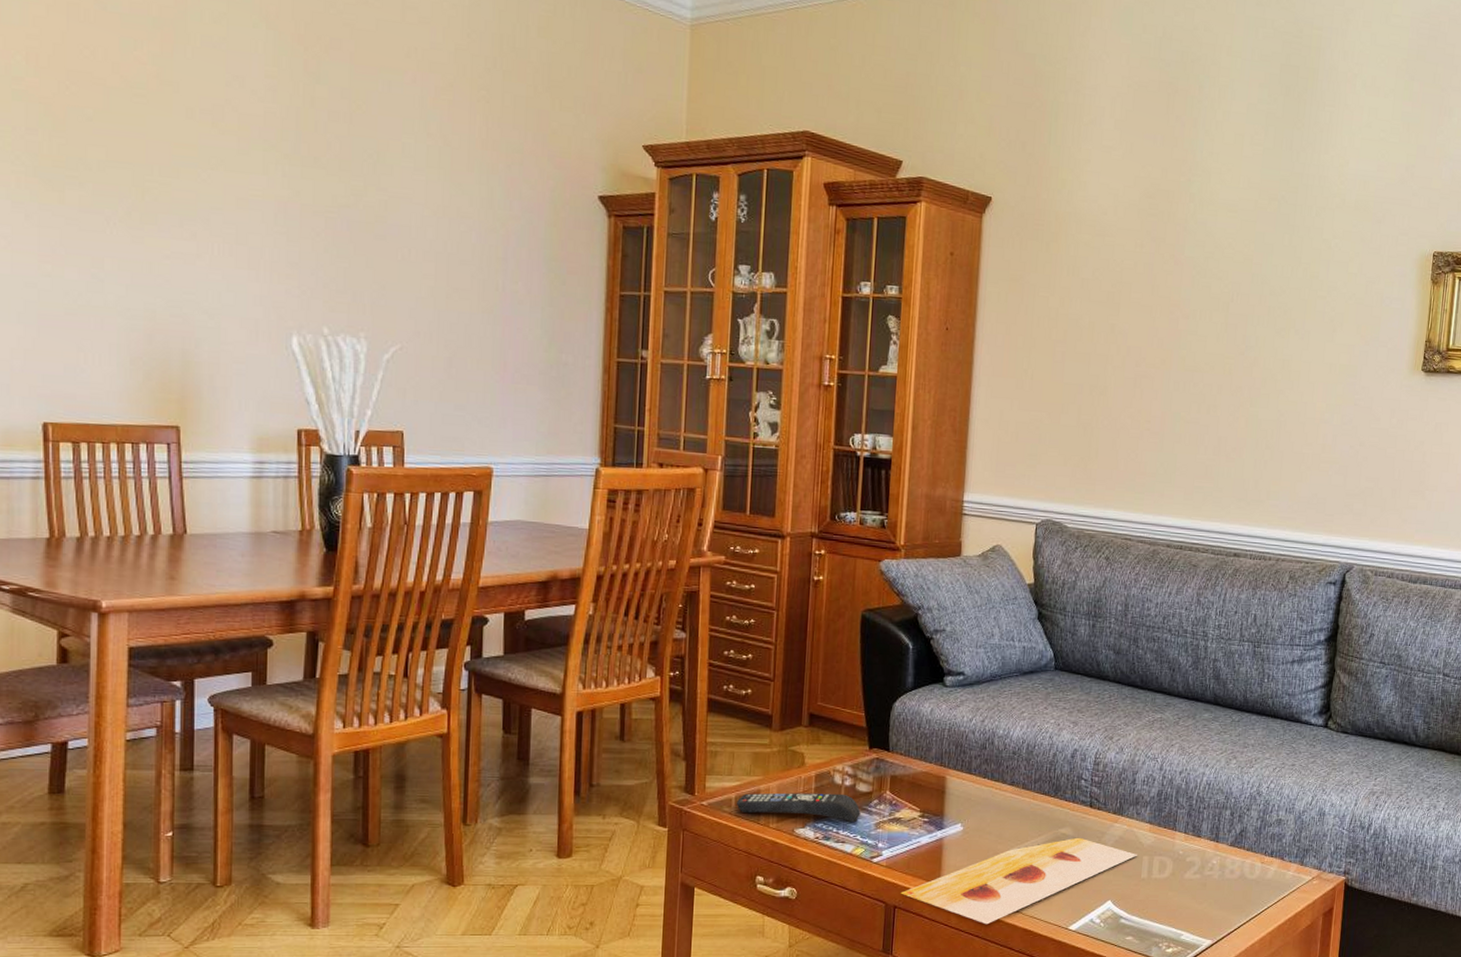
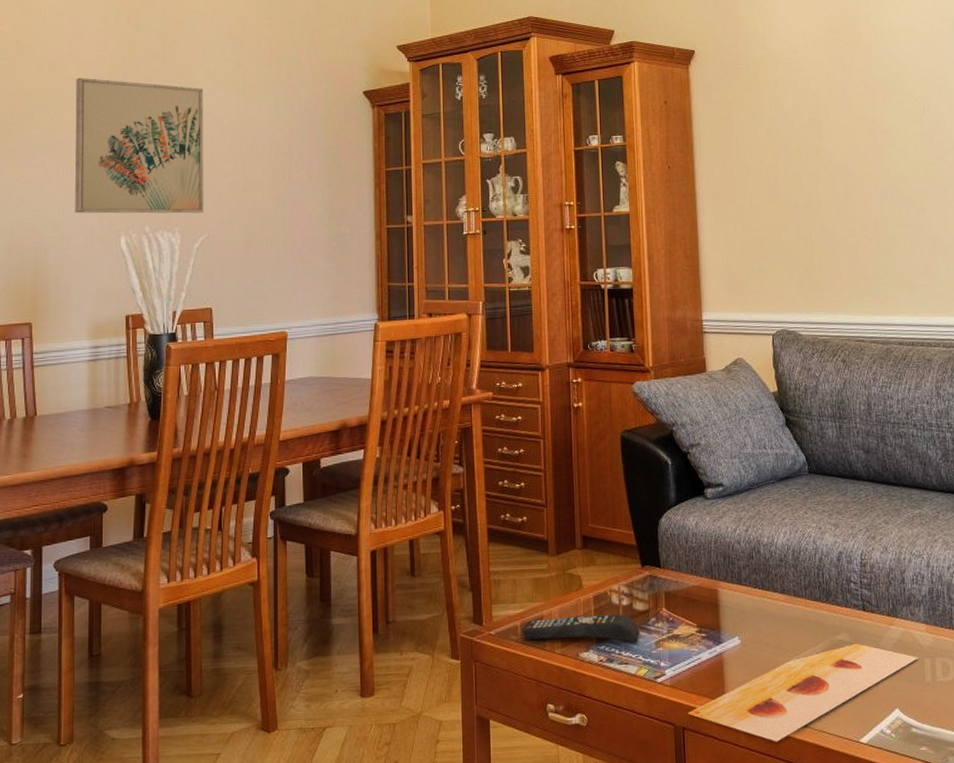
wall art: none [234,132,400,319] -> present [75,77,204,214]

